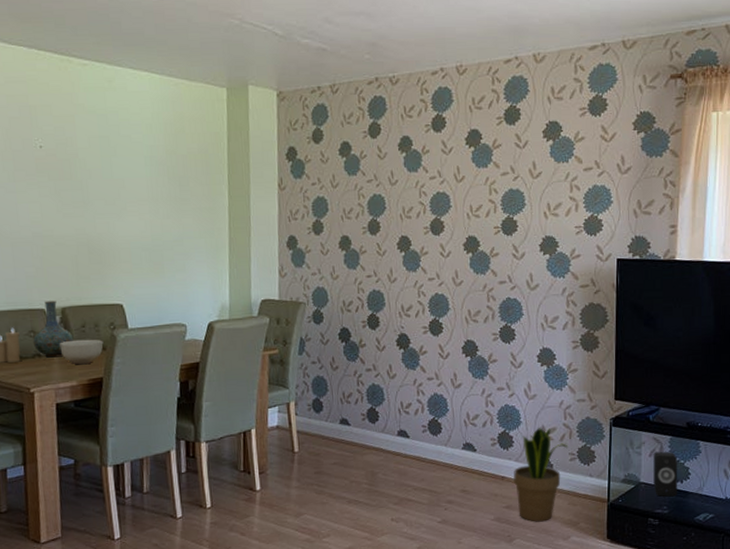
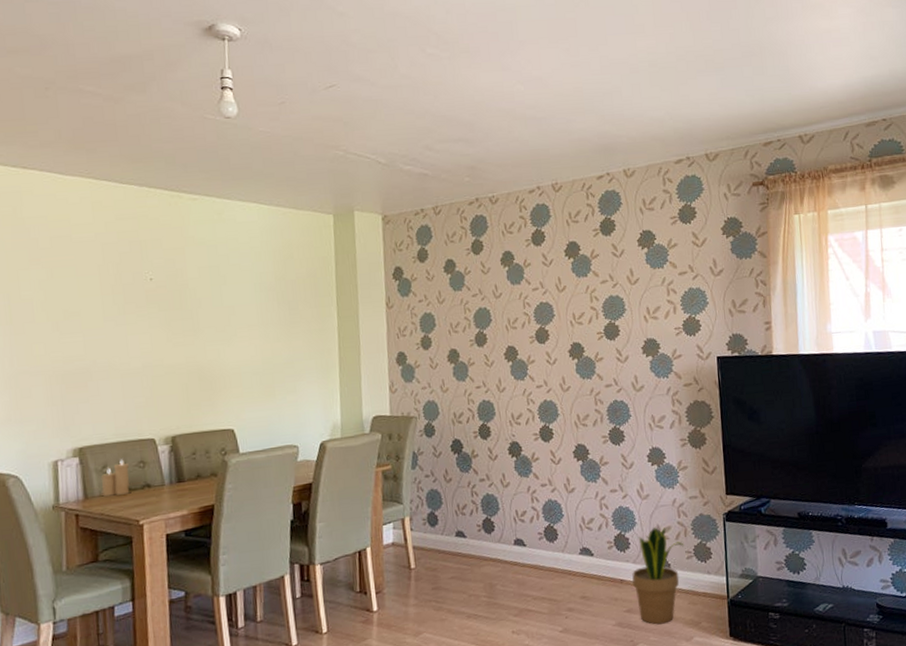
vase: present [32,300,74,358] -> none [142,429,184,488]
bowl: present [59,339,104,365] -> none [169,465,215,493]
speaker: present [653,451,678,497] -> none [768,543,796,590]

